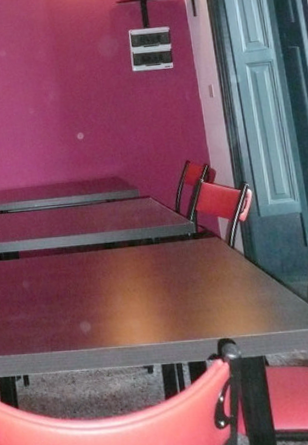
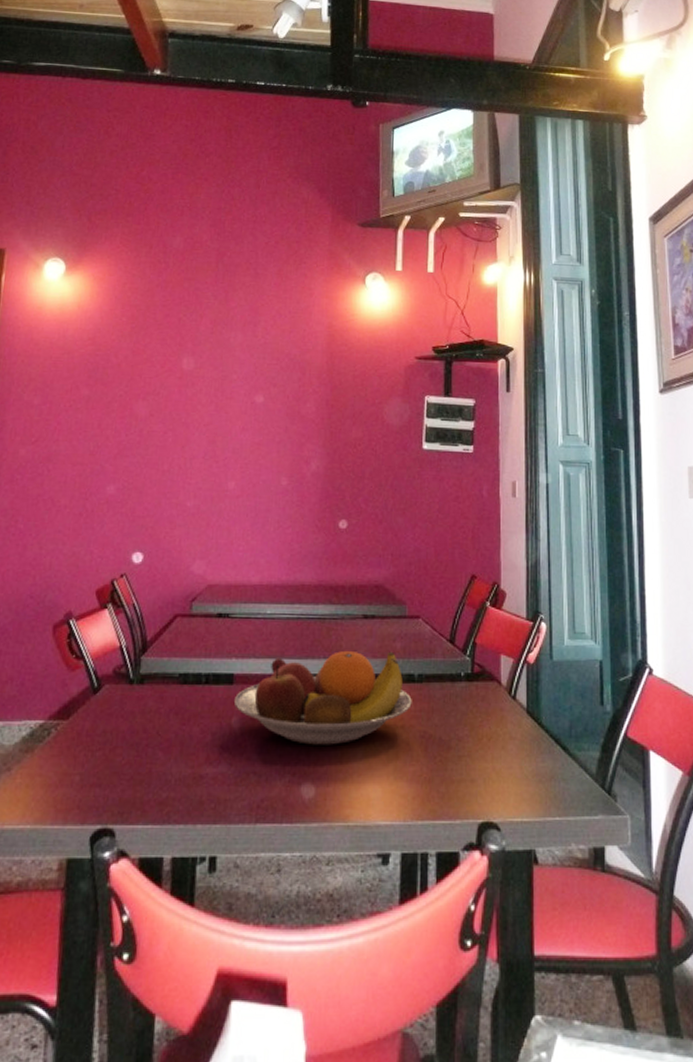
fruit bowl: none [21,223,154,295] -> present [233,651,412,745]

